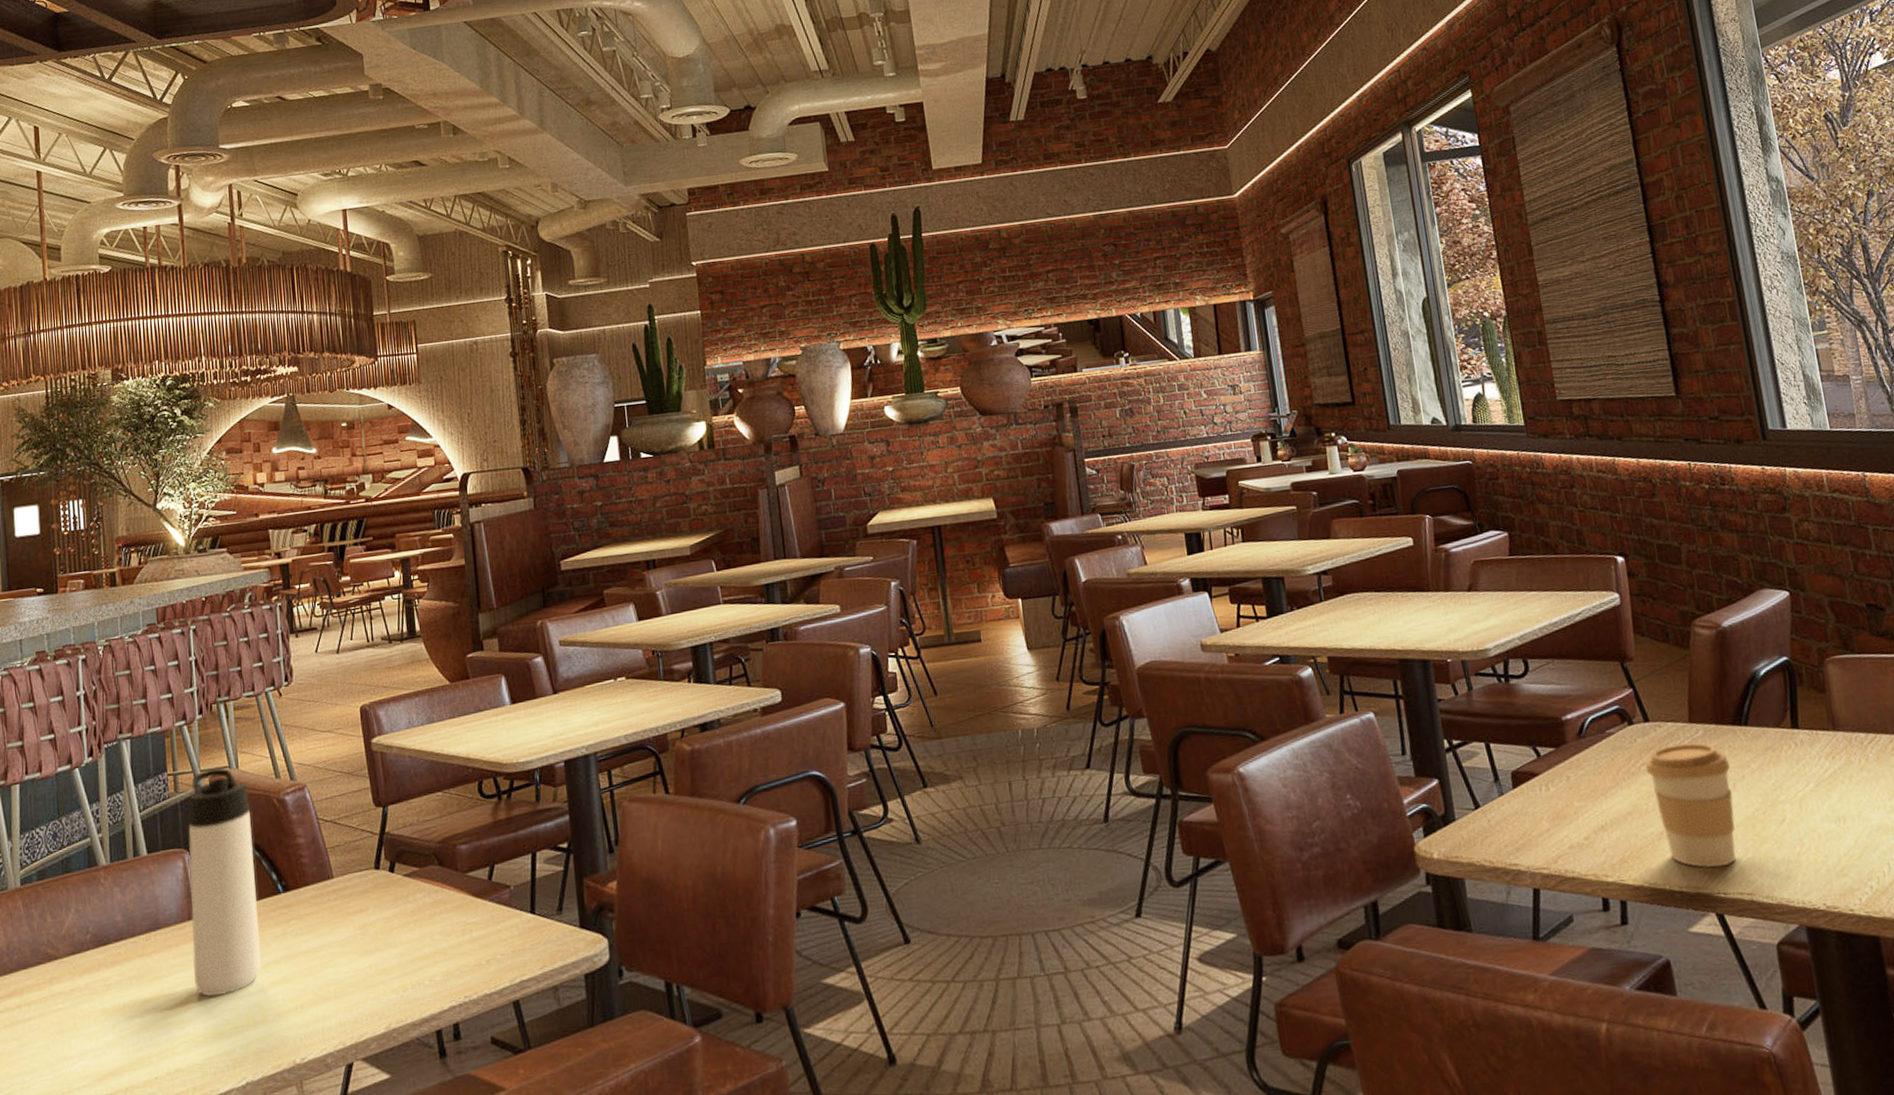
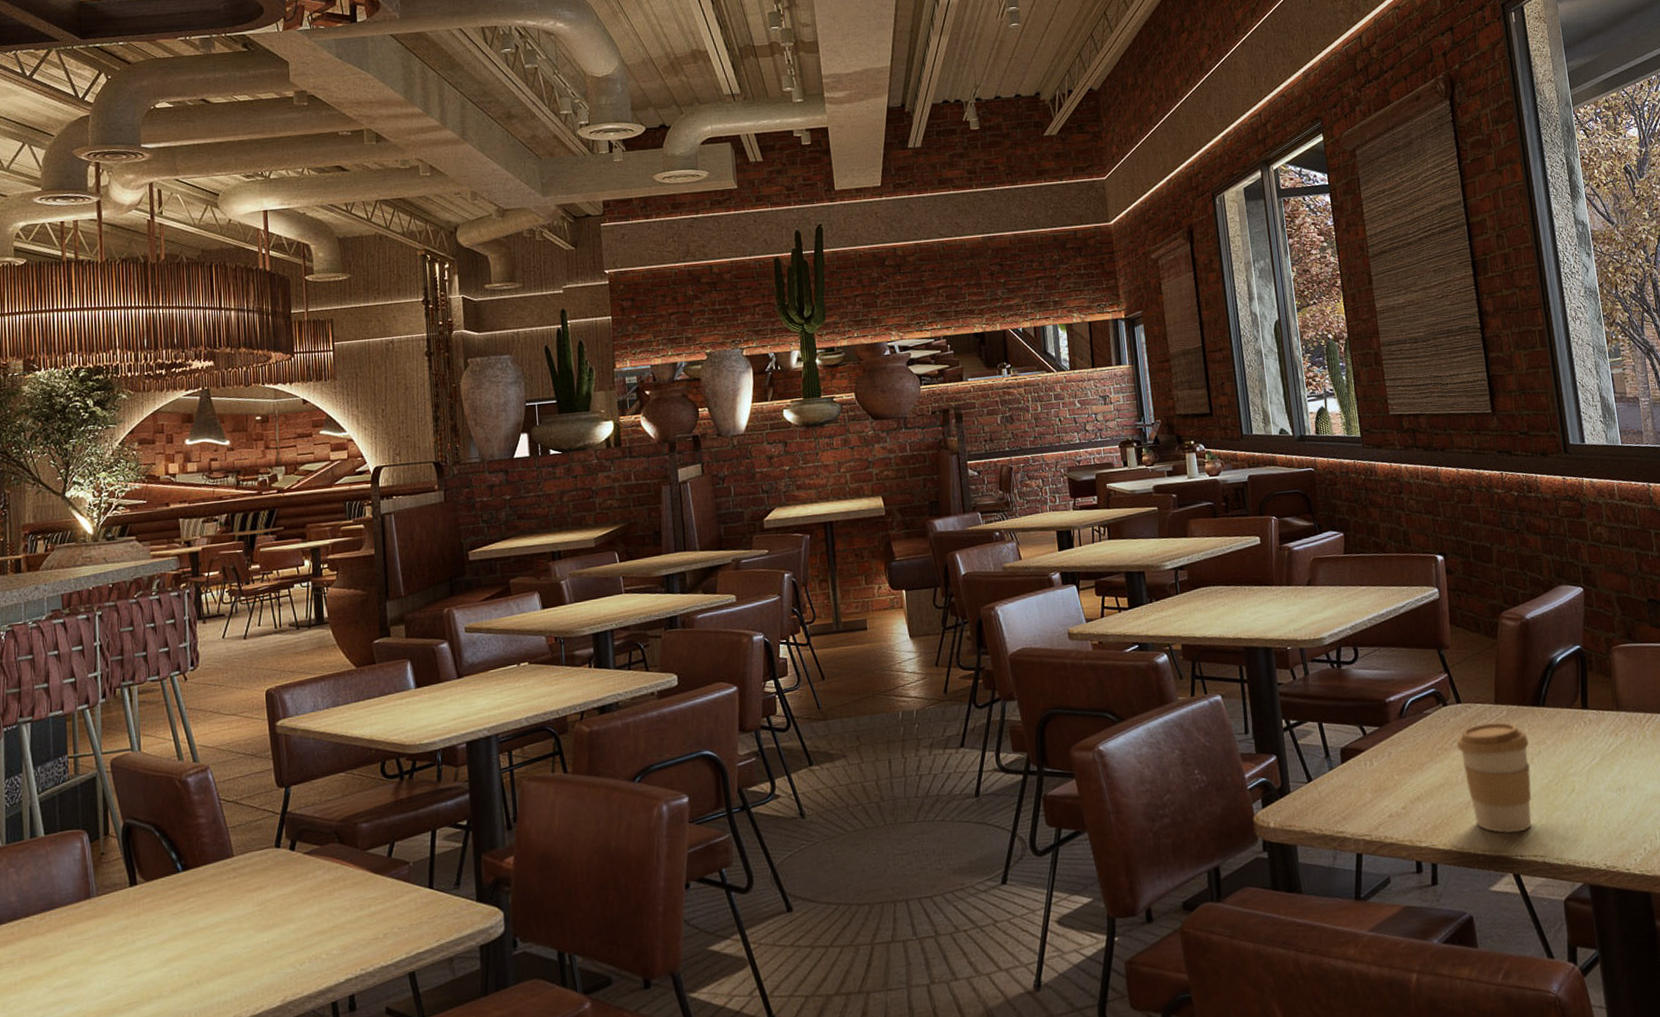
thermos bottle: present [188,768,261,997] -> none [87,750,158,974]

